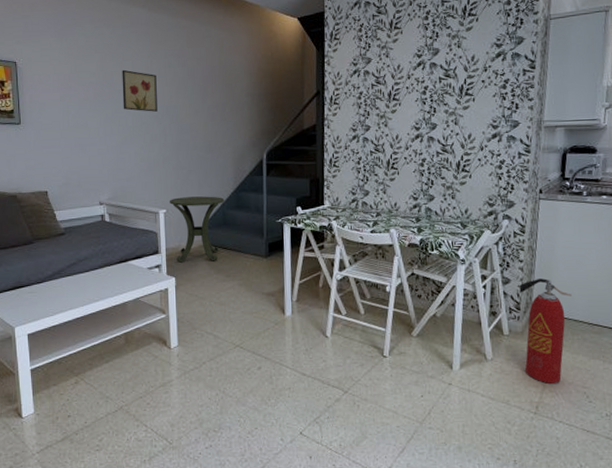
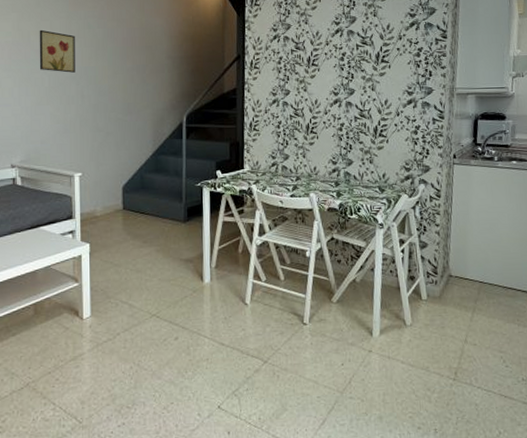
side table: present [169,196,225,263] -> none [85,159,143,228]
fire extinguisher: present [519,278,573,384] -> none [436,242,487,349]

